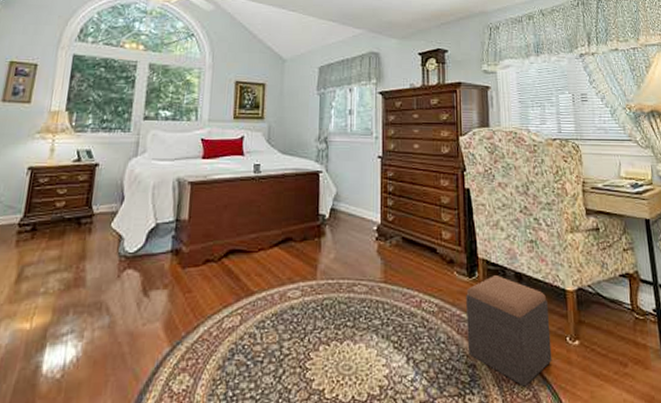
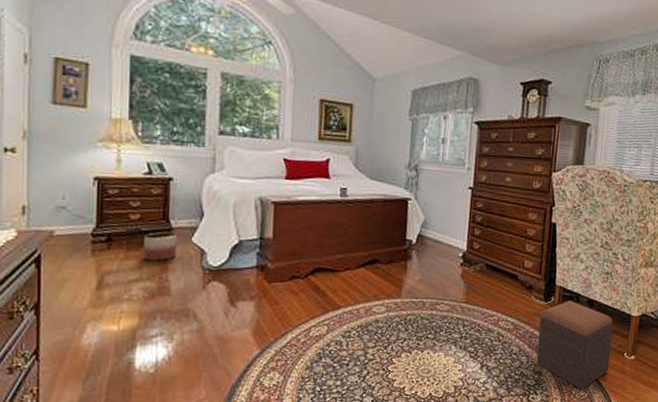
planter: none [63,217,97,249] -> present [143,231,178,261]

